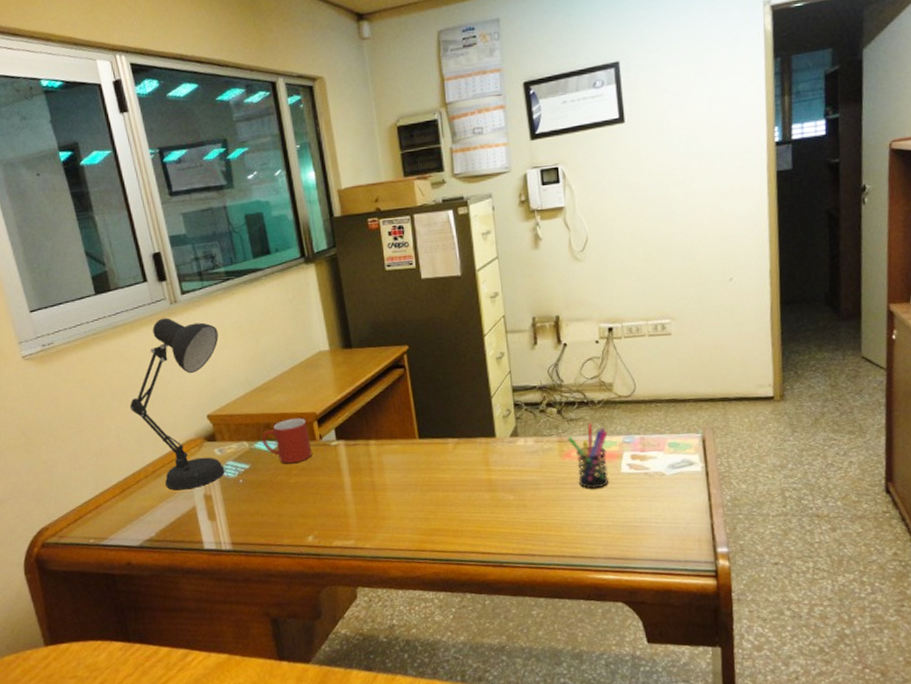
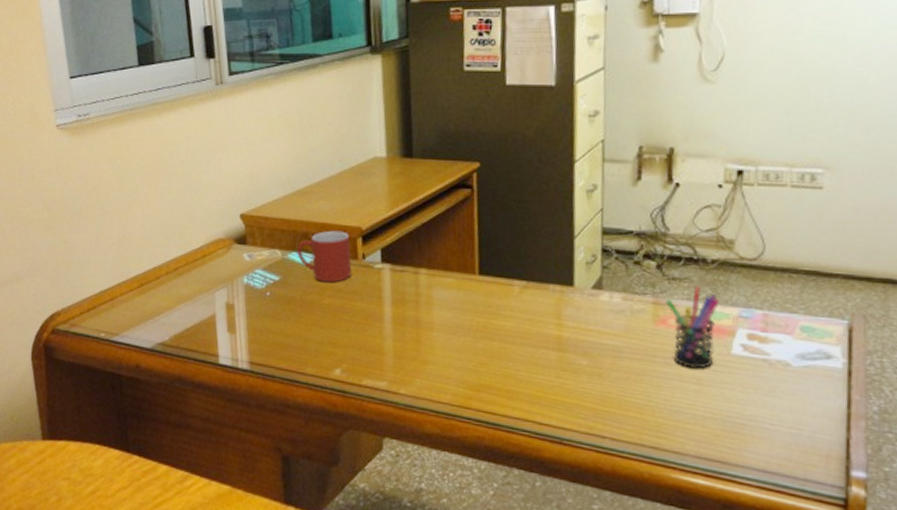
desk lamp: present [130,318,225,490] -> none [160,99,263,295]

